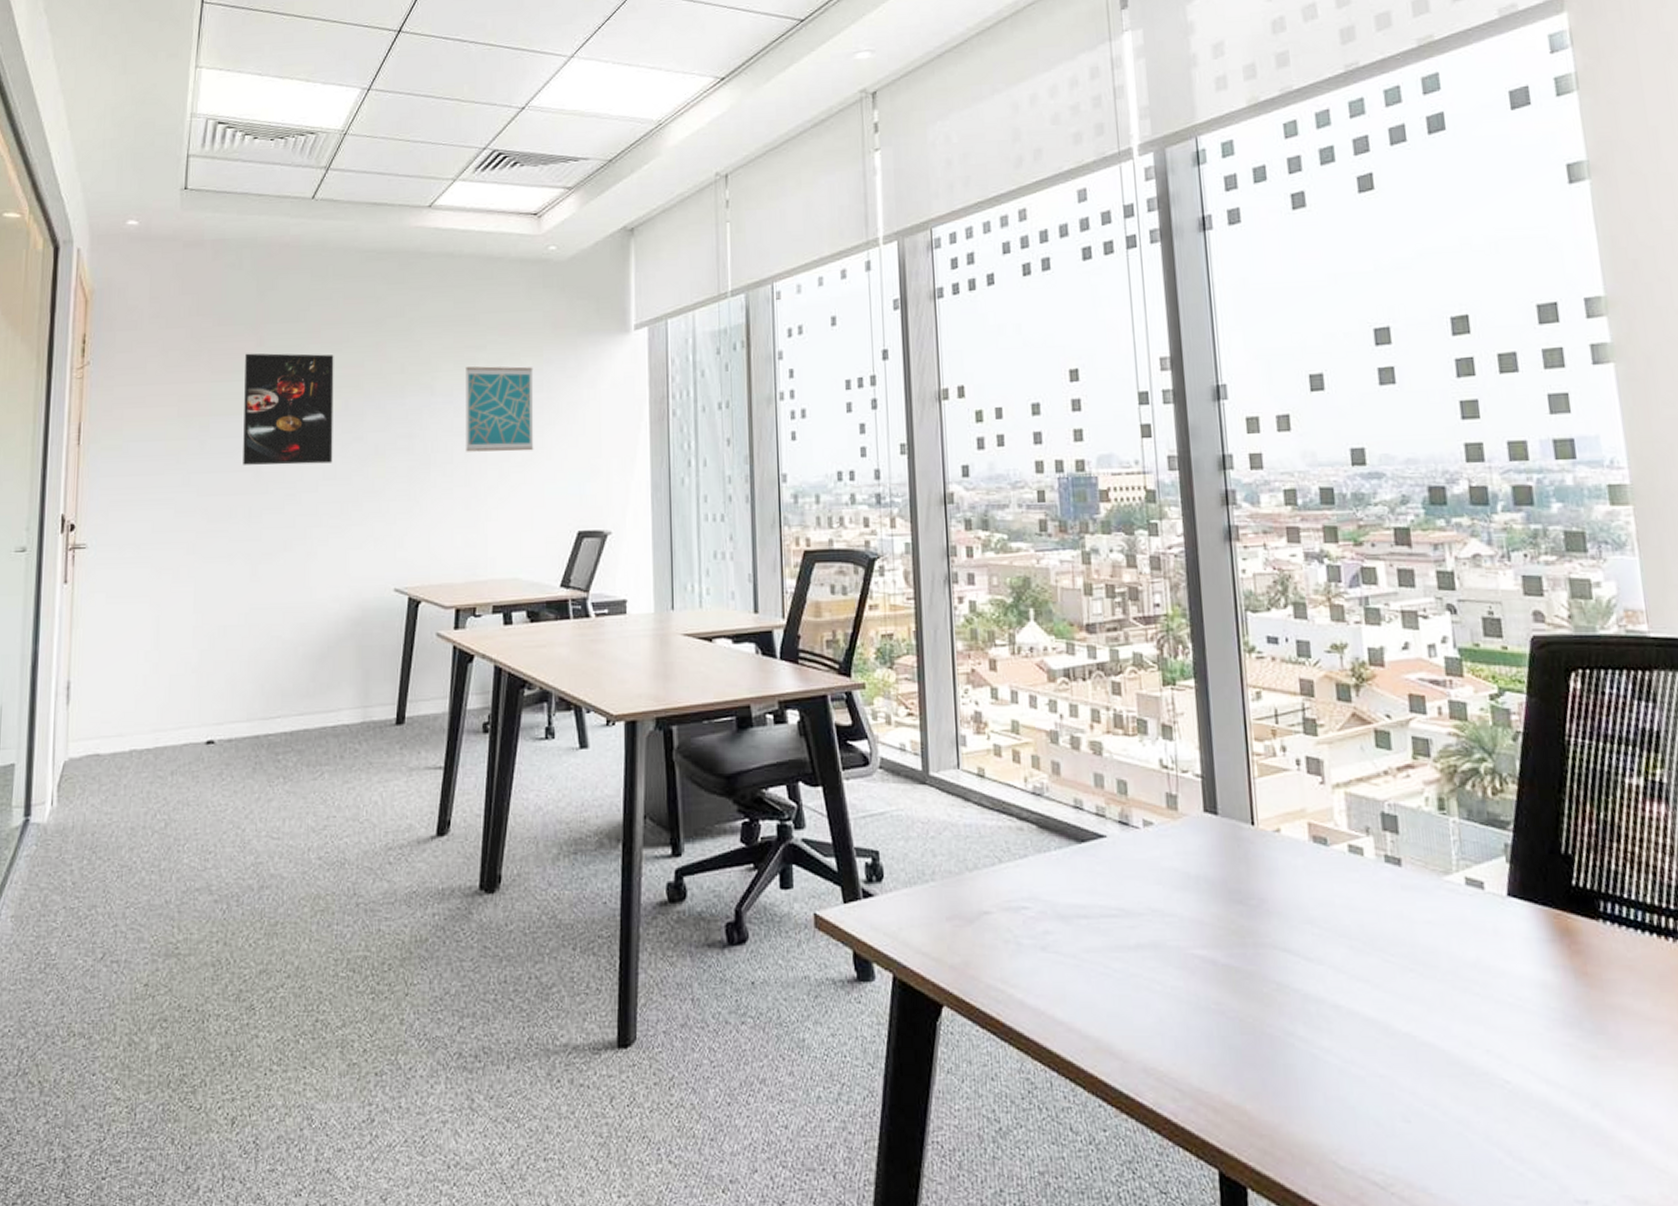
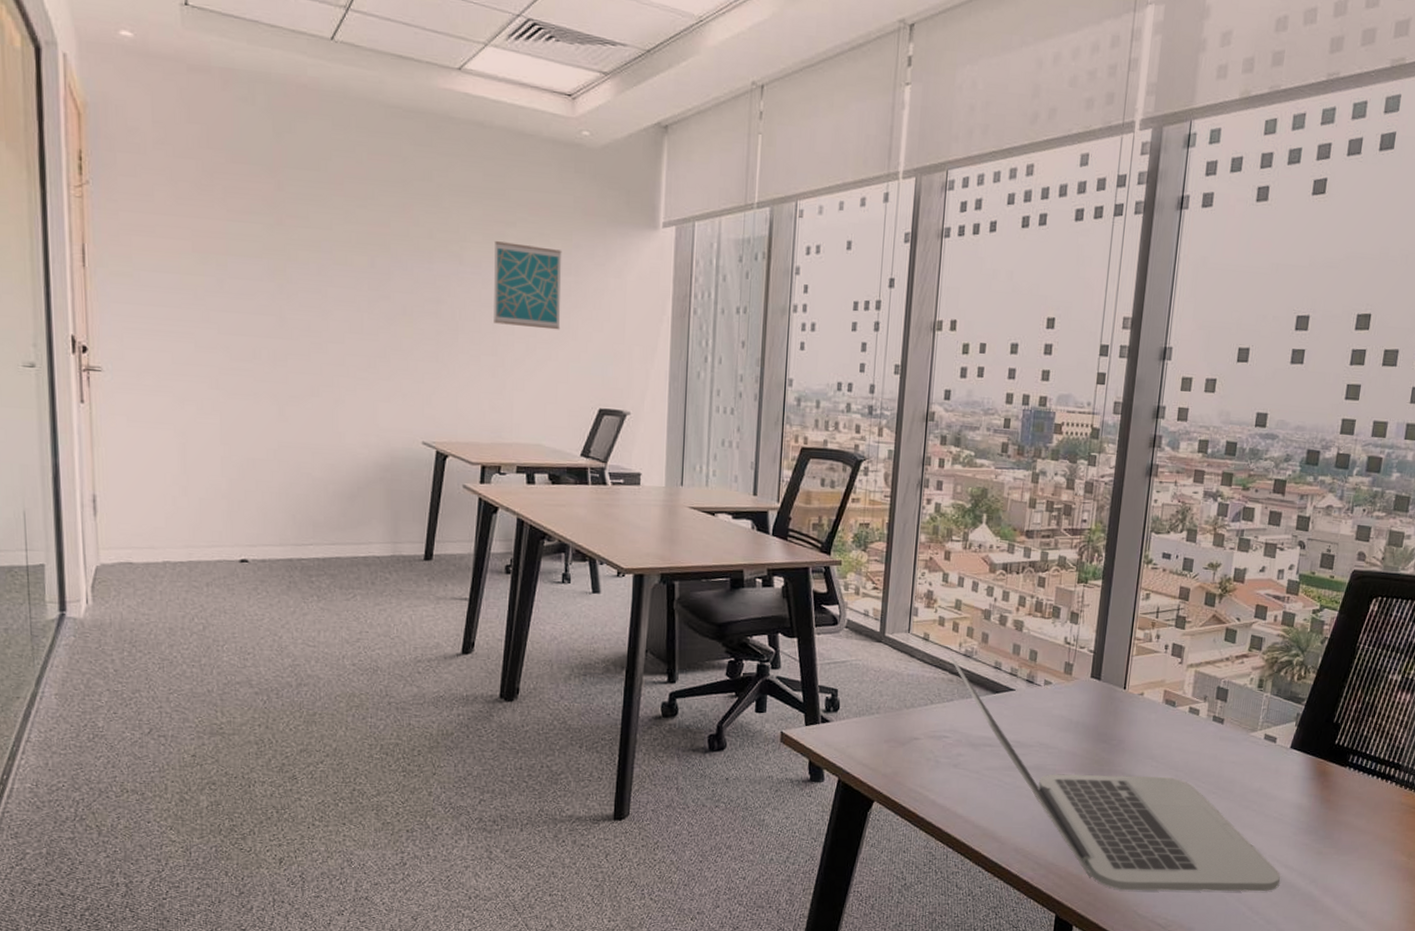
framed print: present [243,353,334,465] -> none [263,196,359,318]
laptop: none [1015,796,1544,1129] -> present [950,656,1280,892]

